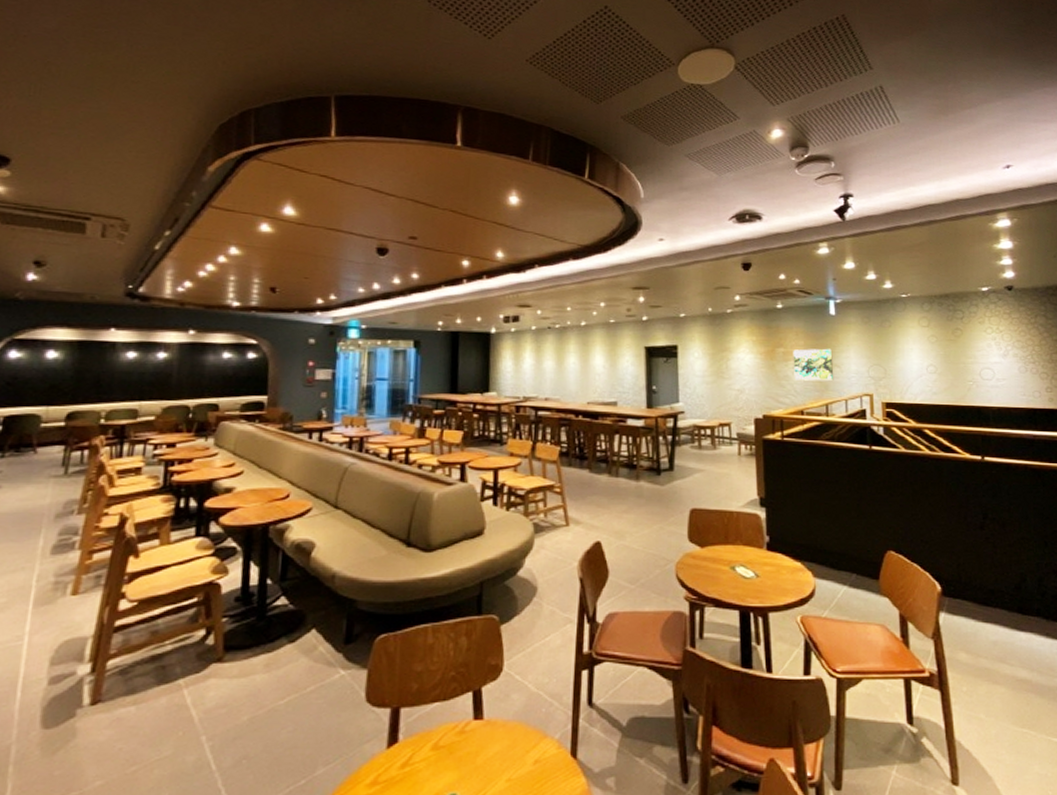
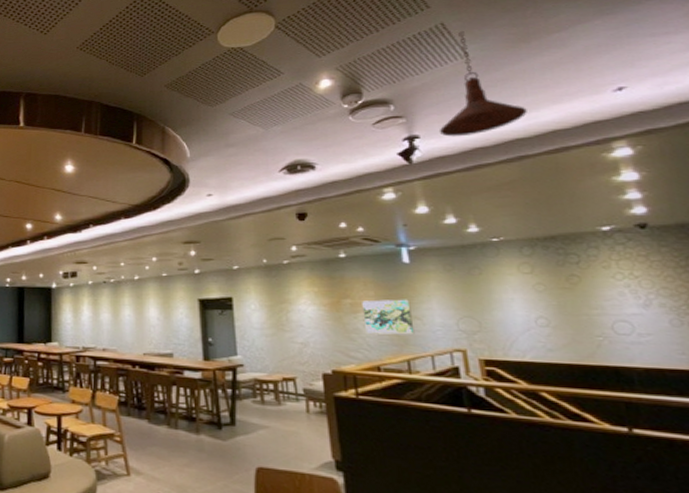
pendant light: none [869,96,939,199] -> present [438,31,527,137]

